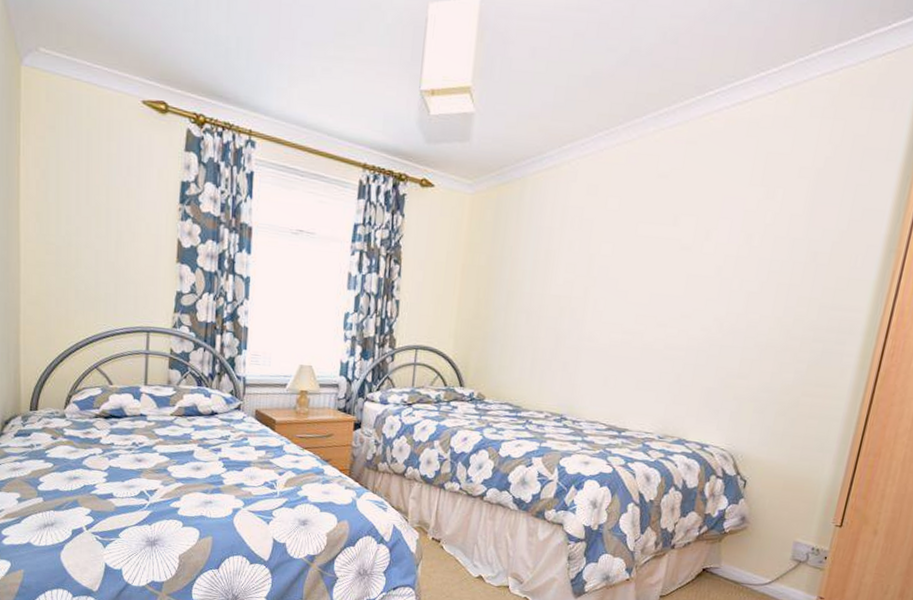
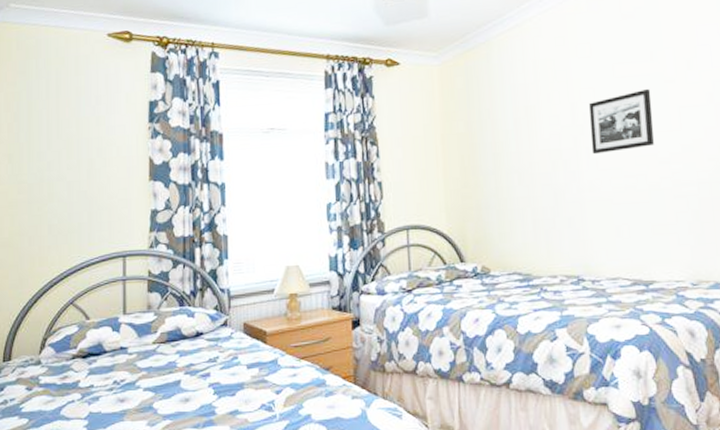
picture frame: none [598,251,666,308] -> present [589,88,654,155]

